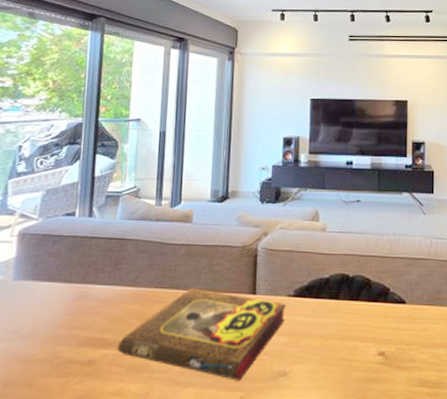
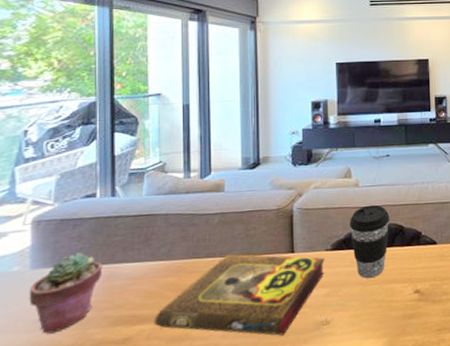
potted succulent: none [9,268,76,345] -> present [29,252,103,334]
coffee cup: none [313,252,357,333] -> present [349,204,390,279]

